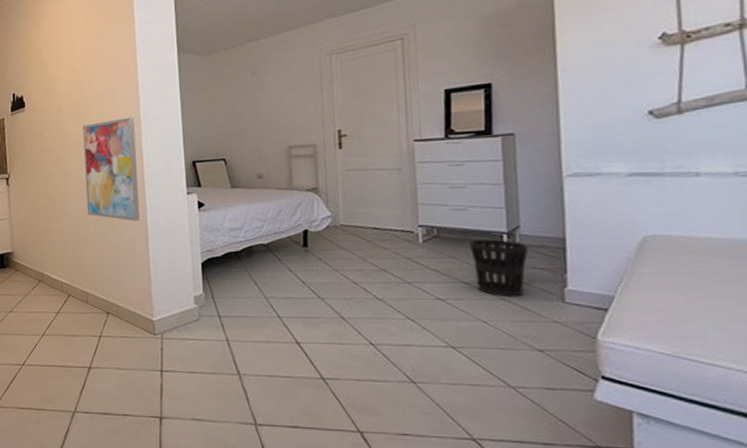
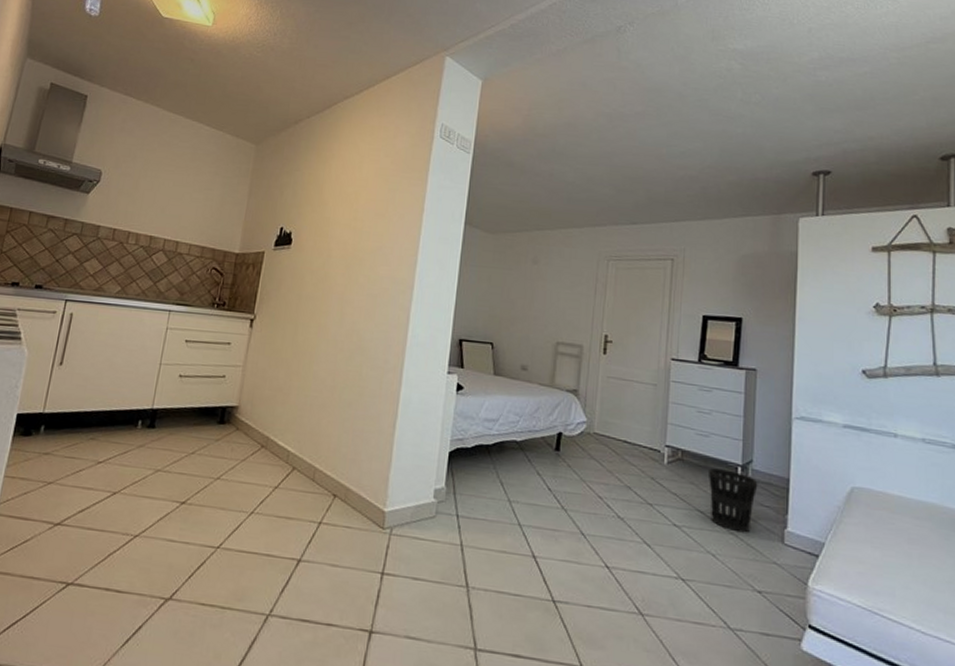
wall art: present [82,117,140,221] -> none [335,277,408,394]

